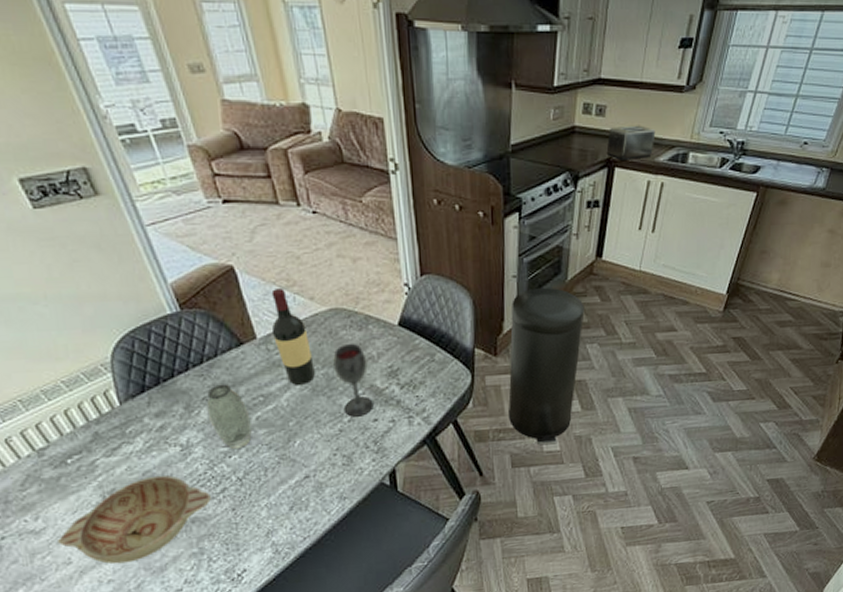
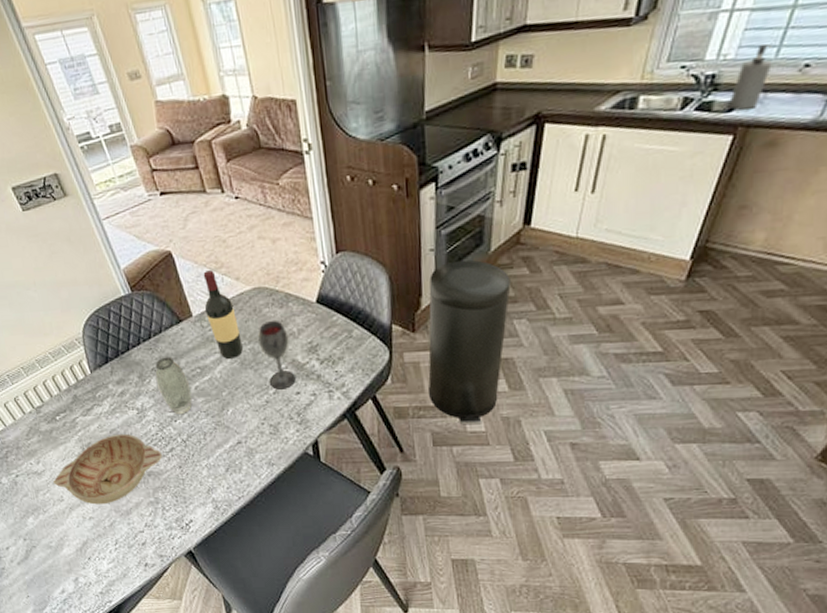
toaster: present [606,125,656,162] -> none [534,71,595,116]
soap dispenser: none [754,121,783,173] -> present [729,43,773,110]

